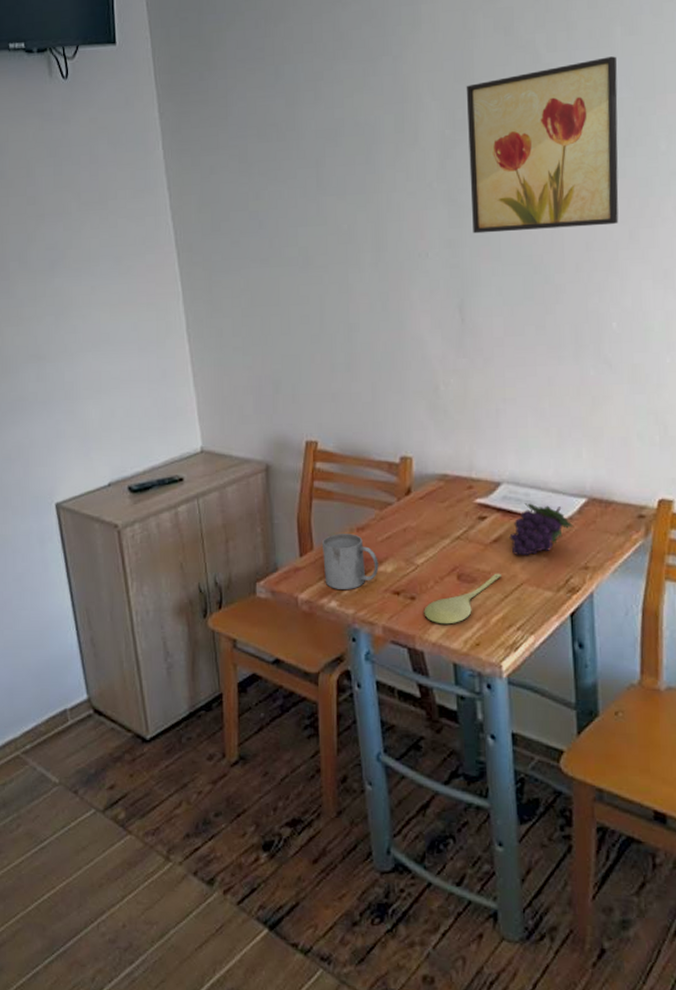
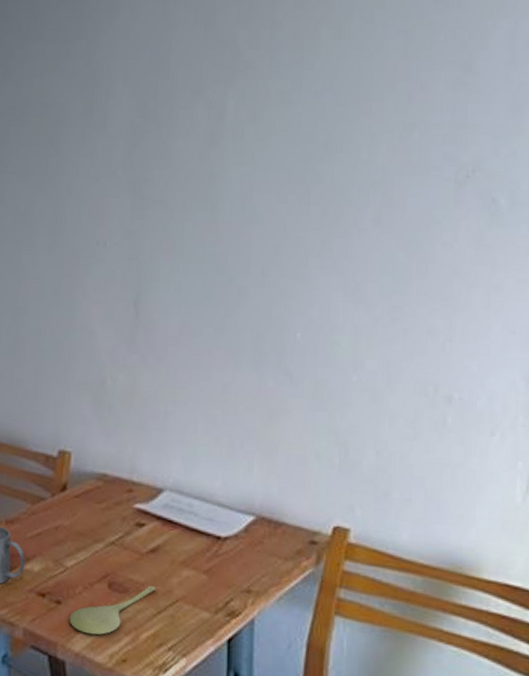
wall art: present [466,56,619,234] -> none [155,59,322,231]
fruit: present [509,503,573,556] -> none [168,514,238,571]

